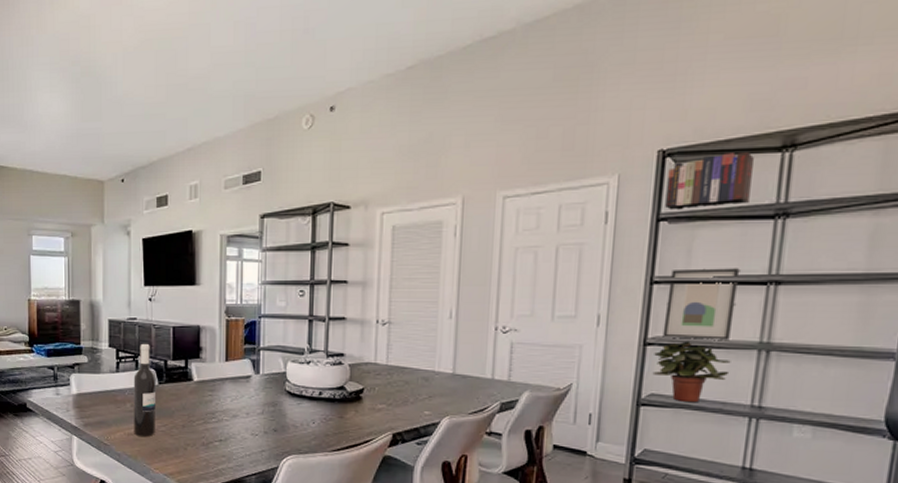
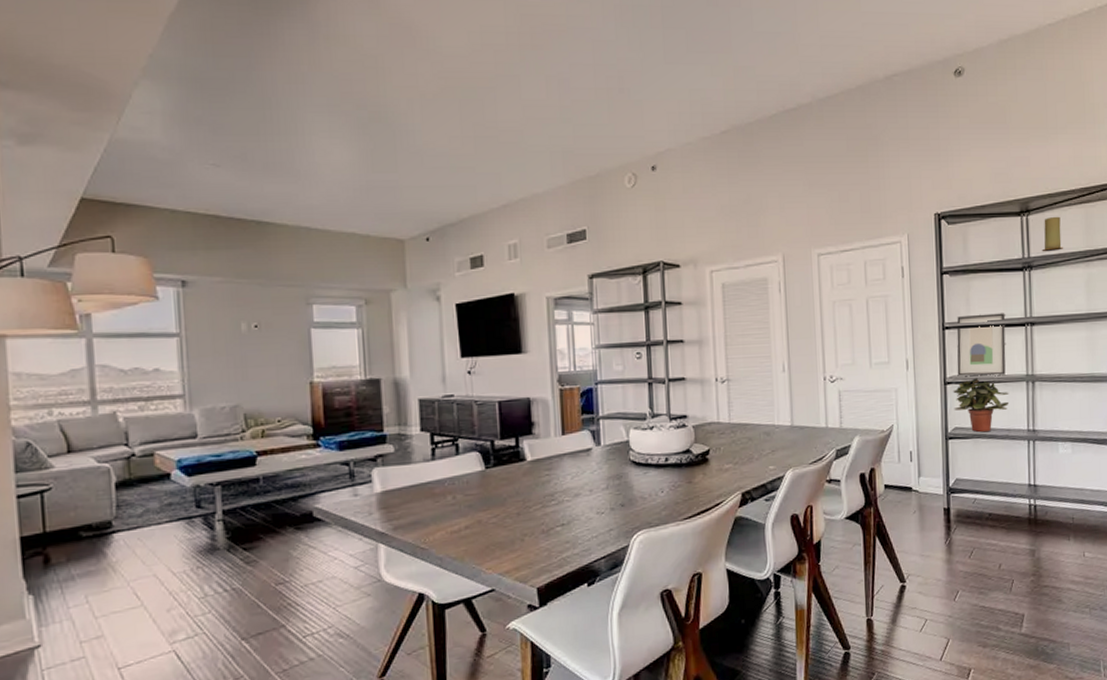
wine bottle: present [133,343,157,437] -> none [454,423,485,534]
books: present [665,152,754,210] -> none [944,216,1004,265]
candle: none [807,151,844,197] -> present [1041,216,1064,252]

